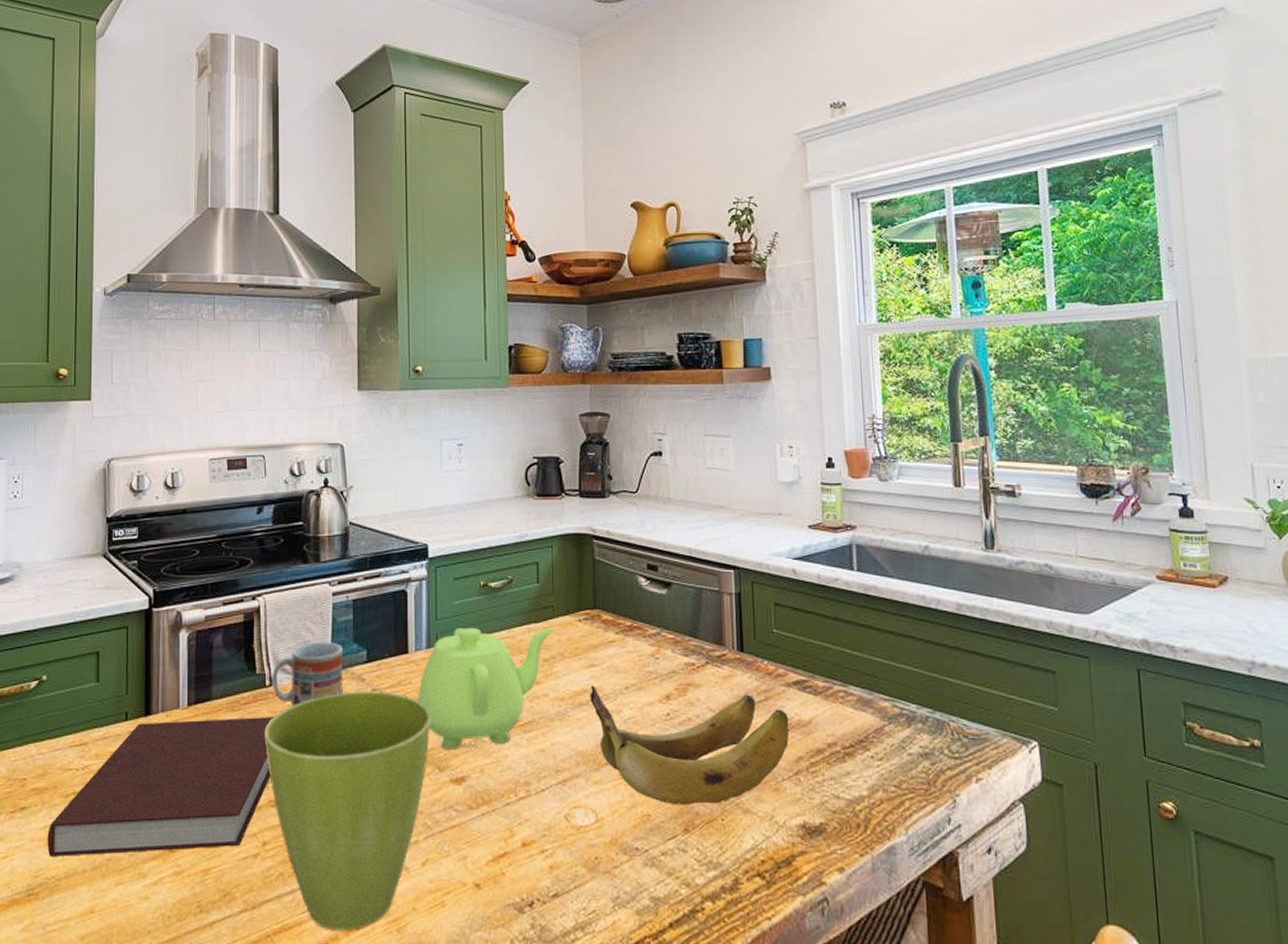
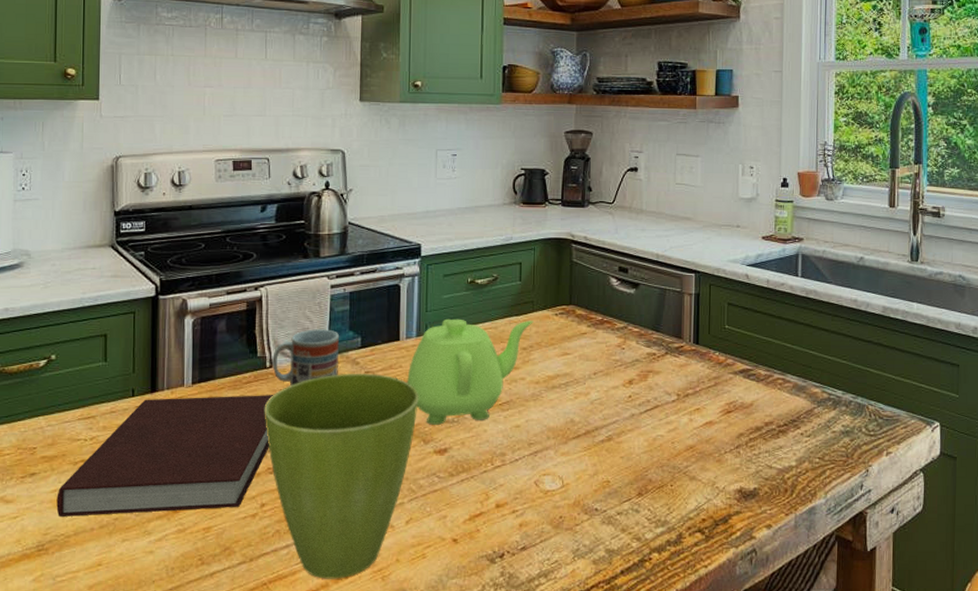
banana: present [590,685,790,805] -> none [562,371,734,473]

